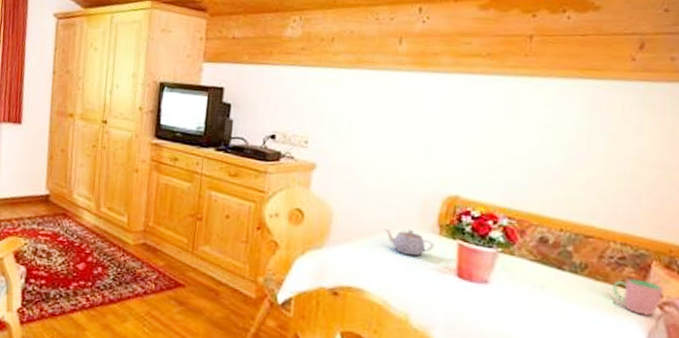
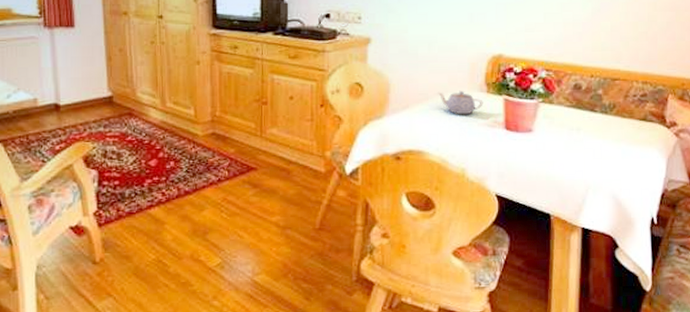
cup: present [613,278,663,317] -> none [637,112,678,145]

